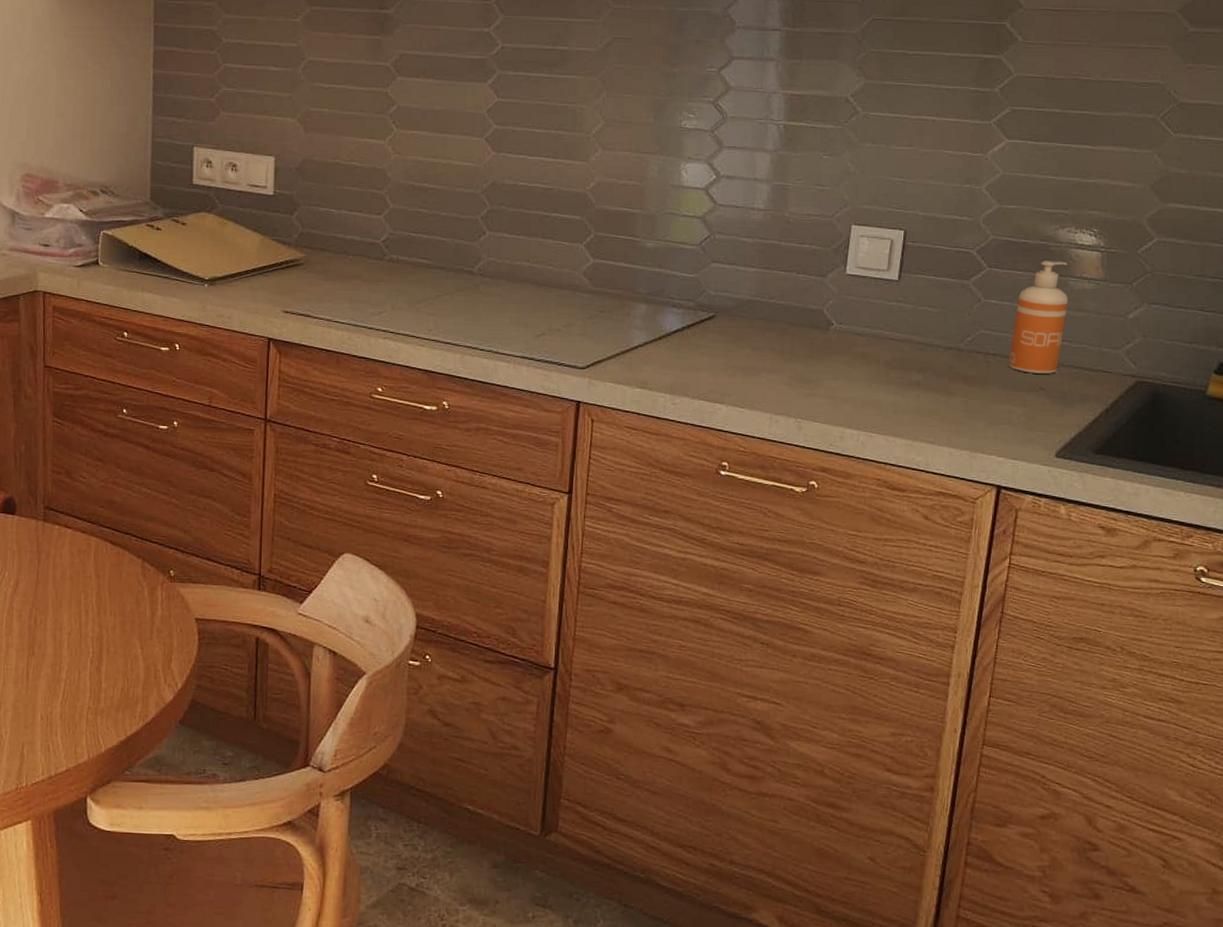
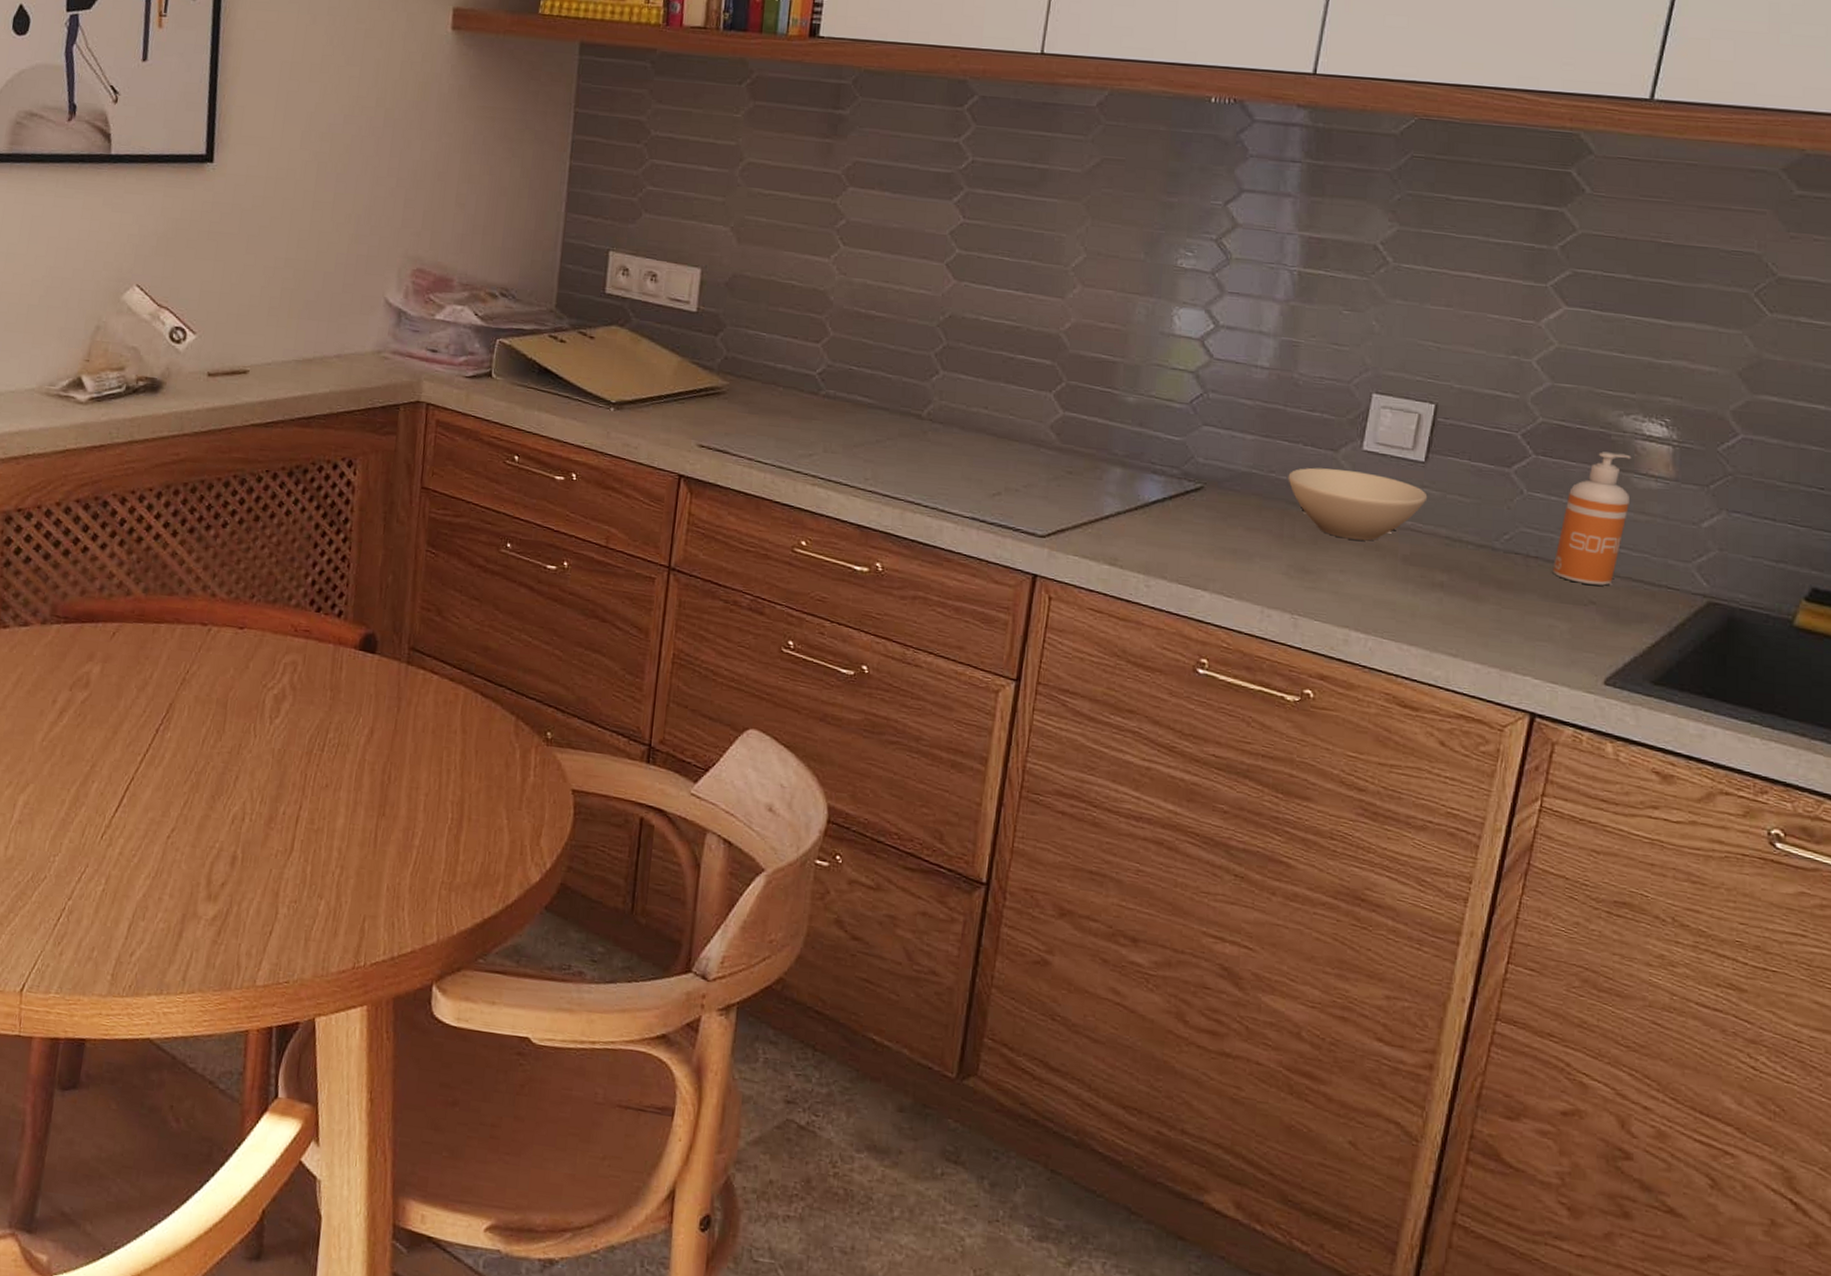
bowl: none [785,292,902,351] -> present [1288,467,1428,541]

